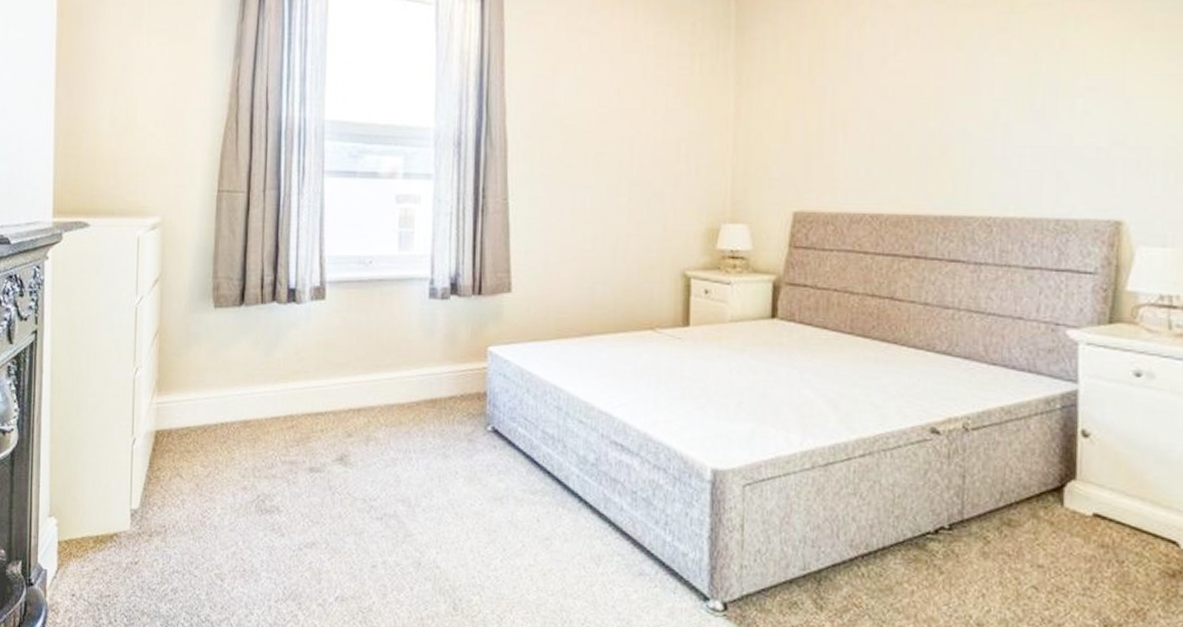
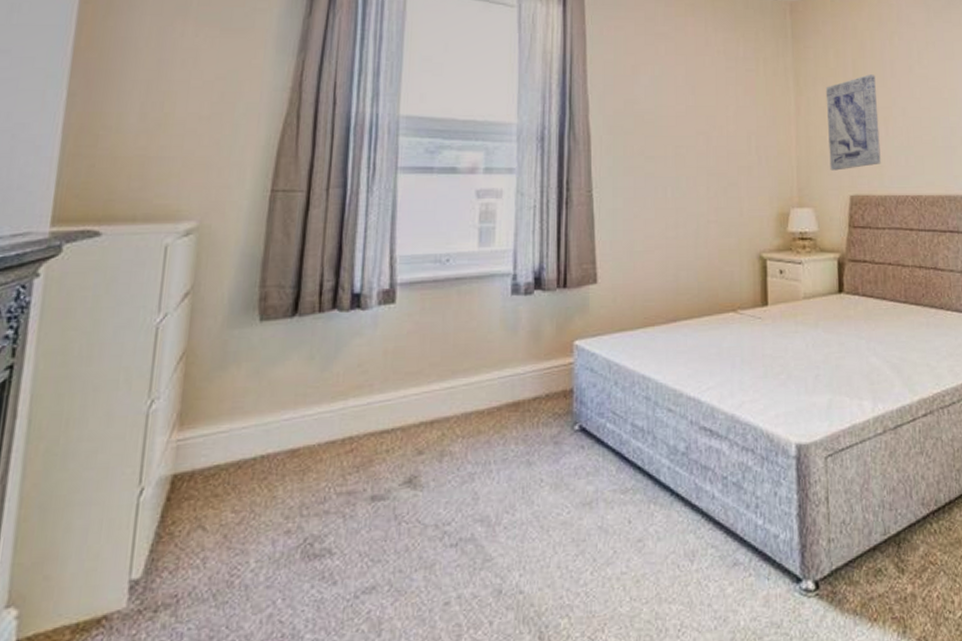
wall art: none [771,70,837,183] -> present [825,74,881,171]

